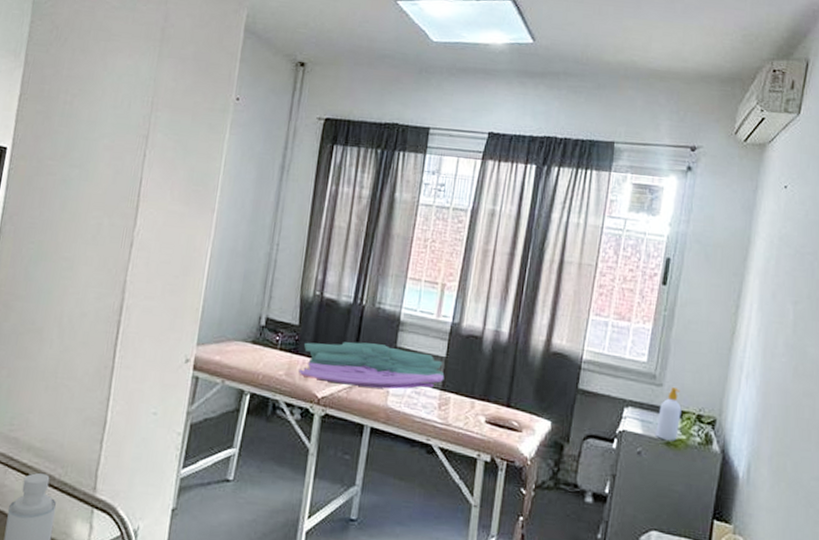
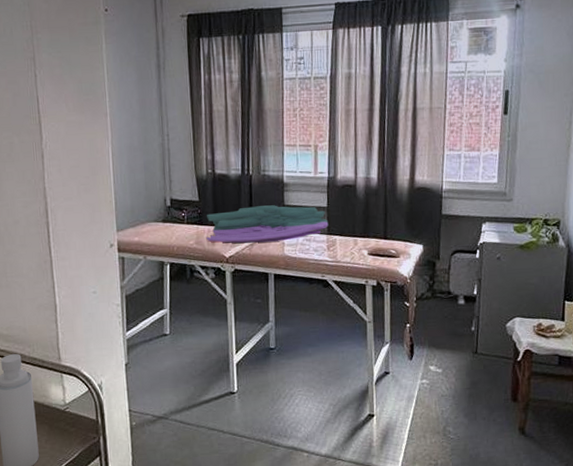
soap bottle: present [656,387,682,442] -> none [511,200,531,245]

